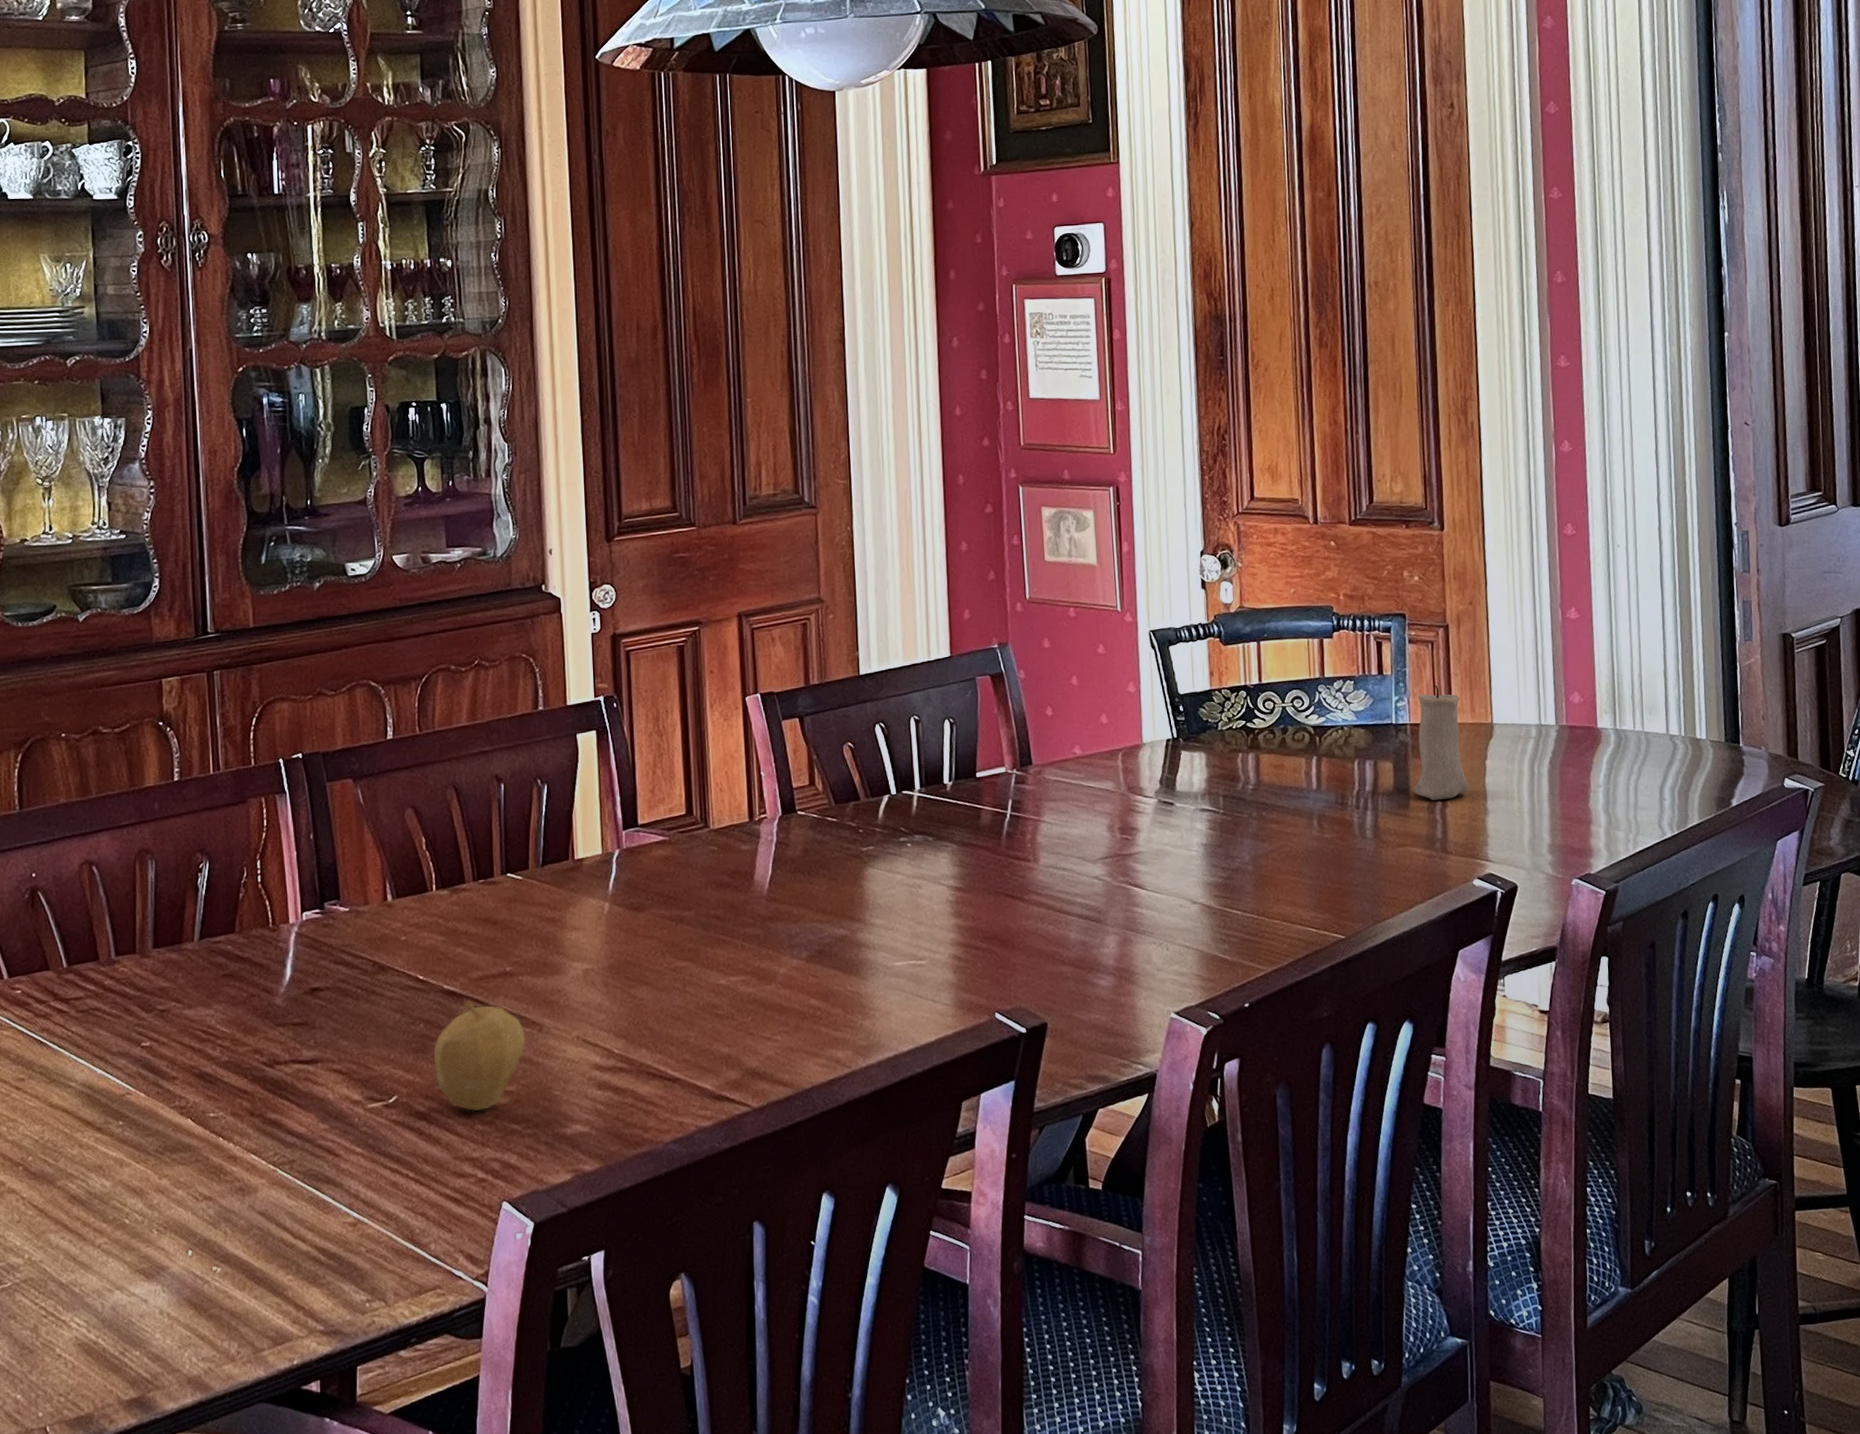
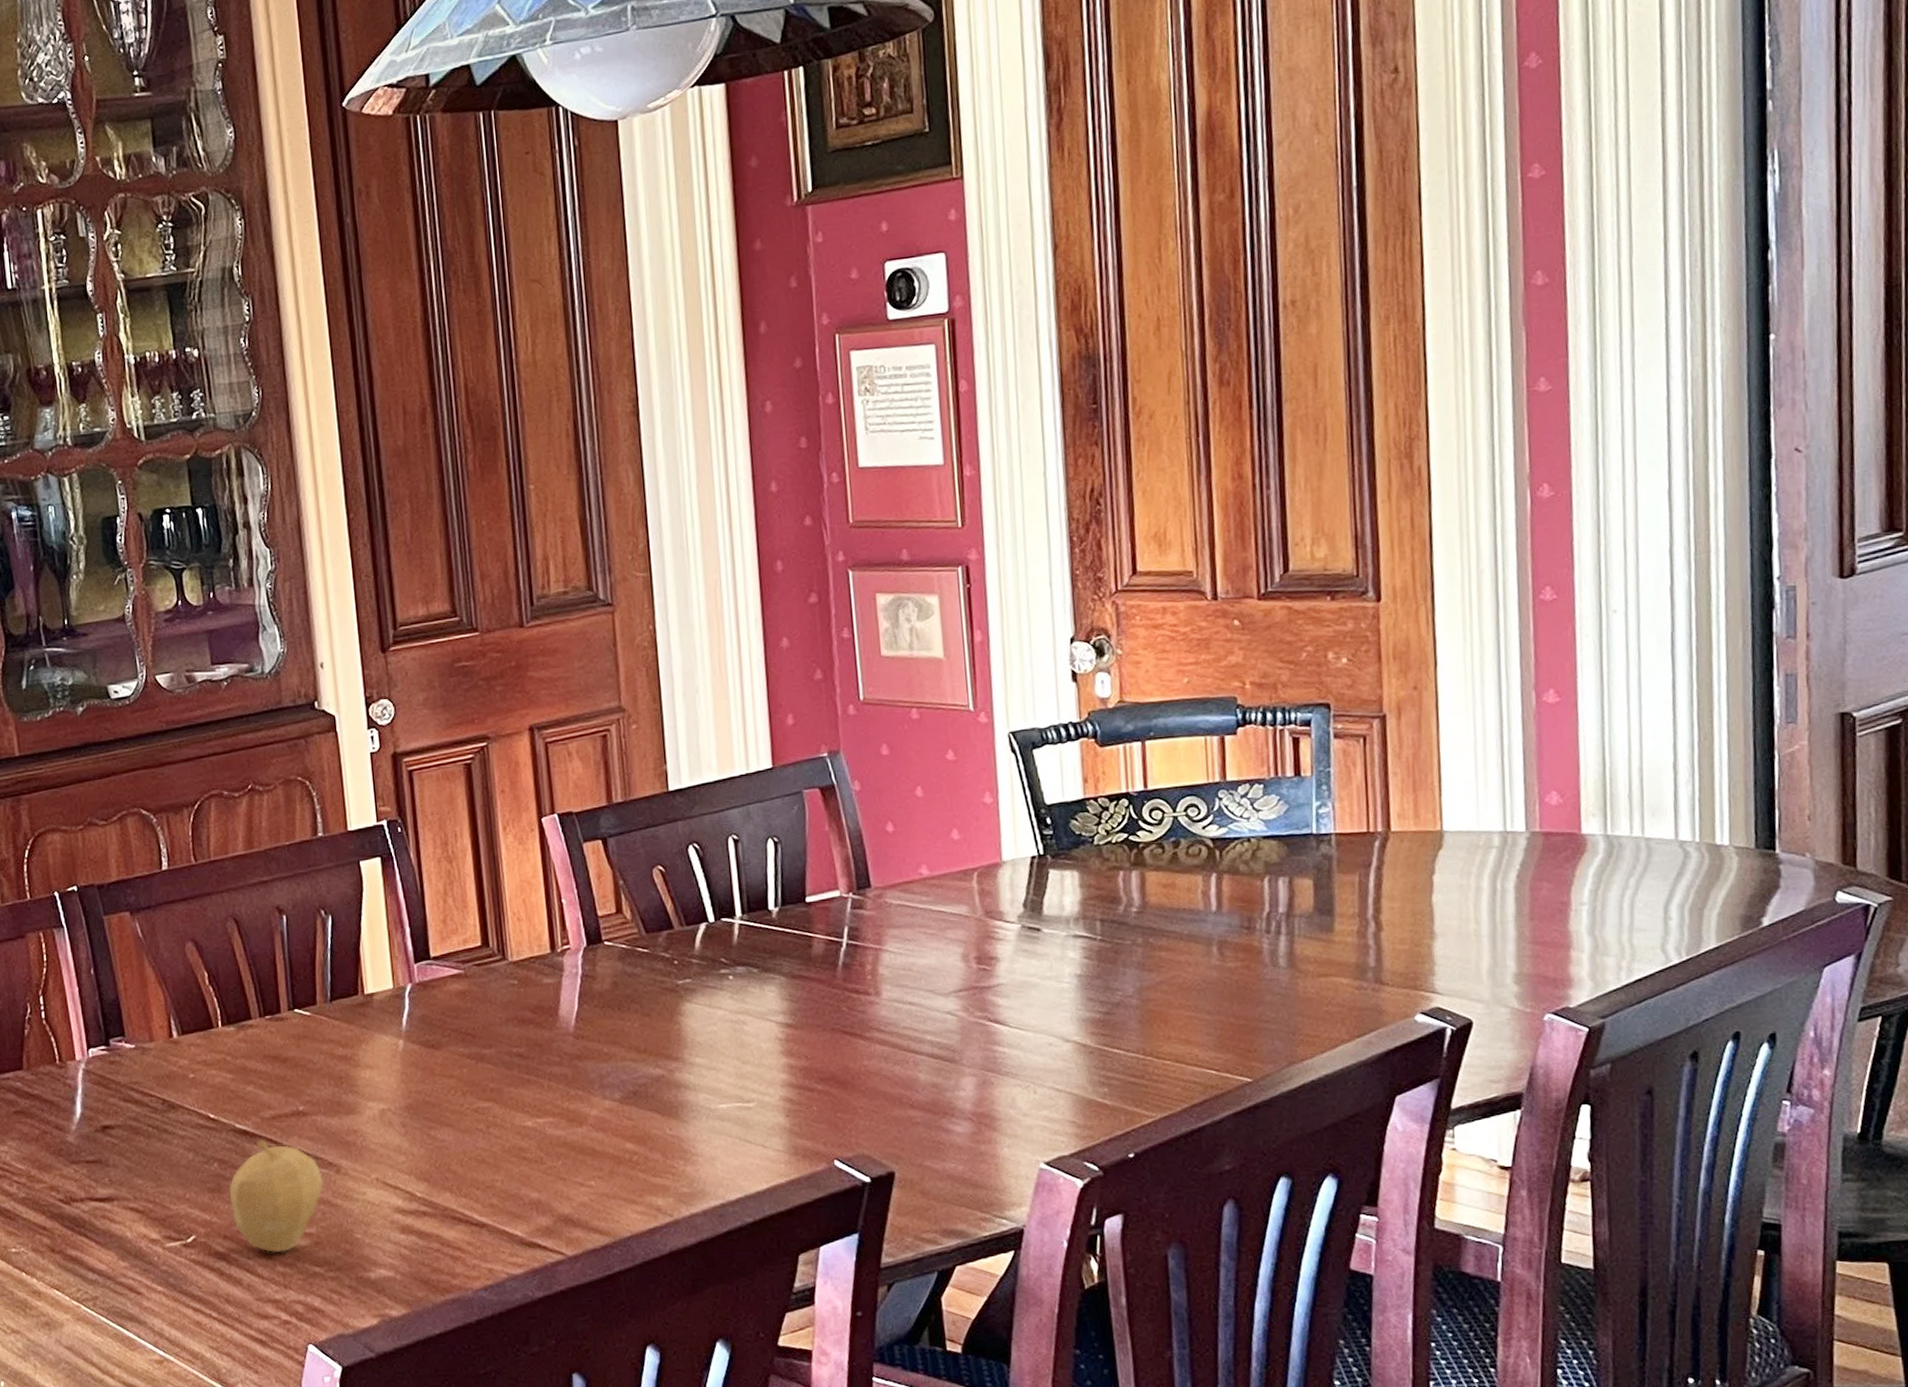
candle: present [1413,685,1469,801] -> none [1338,786,1411,924]

